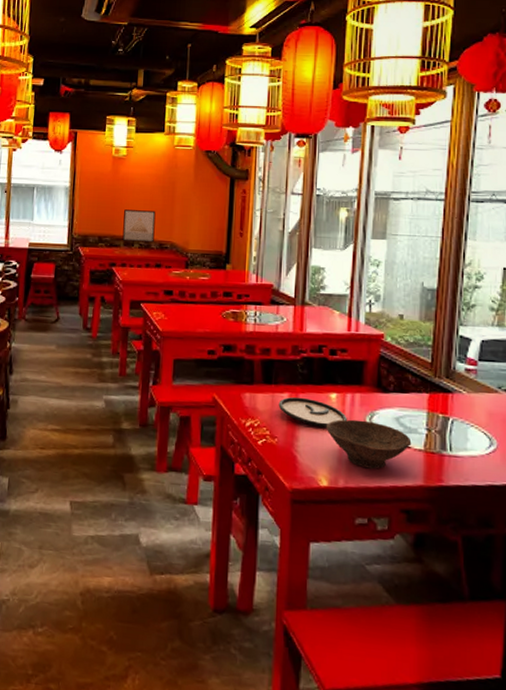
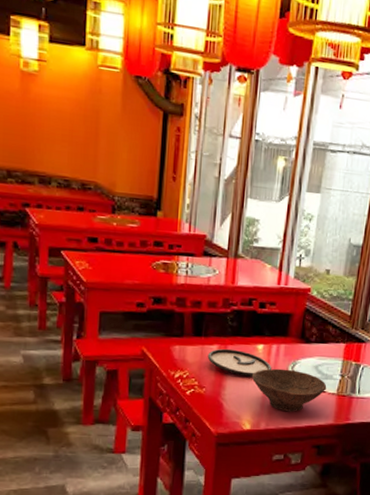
wall art: present [122,209,156,243] -> none [37,139,77,182]

